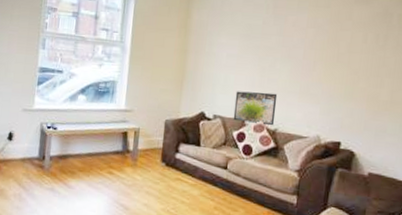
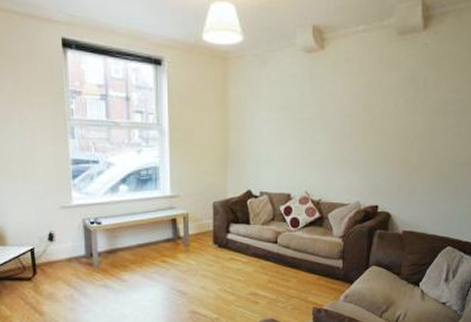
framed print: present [233,91,278,126] -> none [279,164,319,197]

